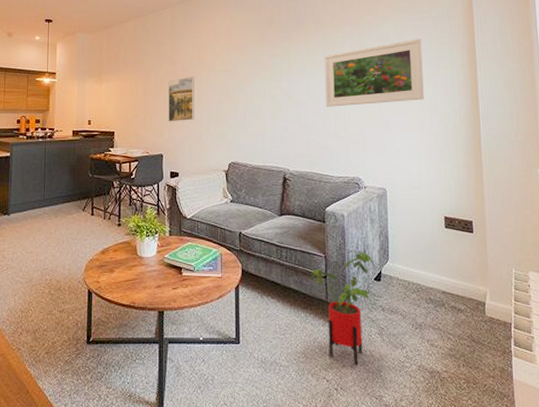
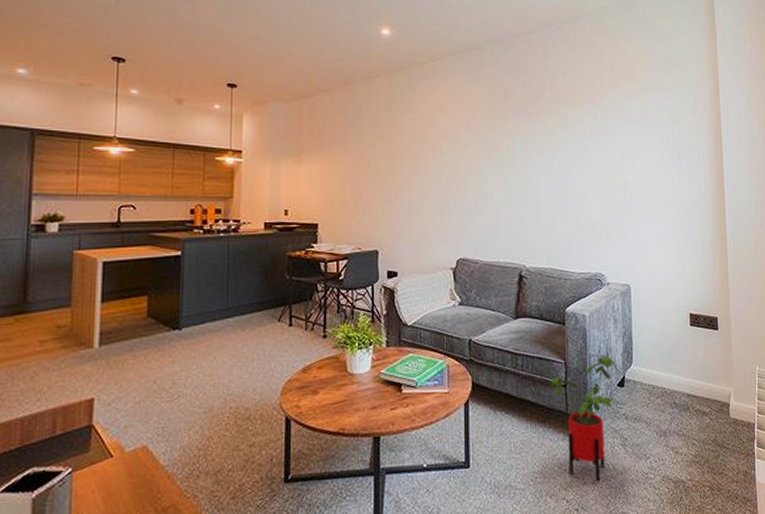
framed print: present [168,76,195,122] -> none [385,157,416,212]
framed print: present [325,39,424,107] -> none [565,120,670,194]

